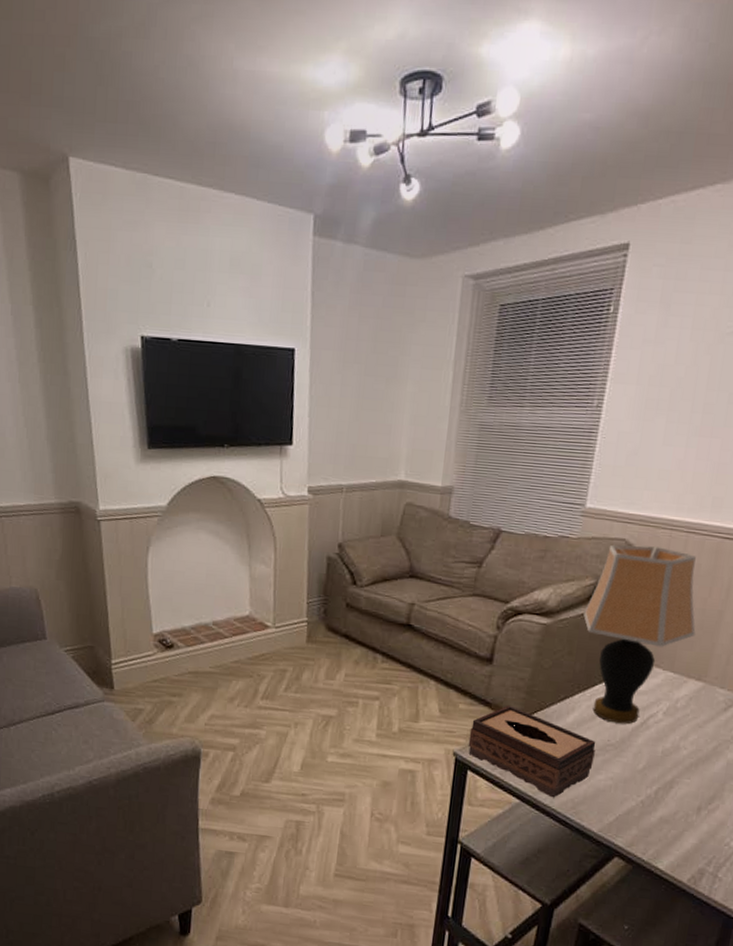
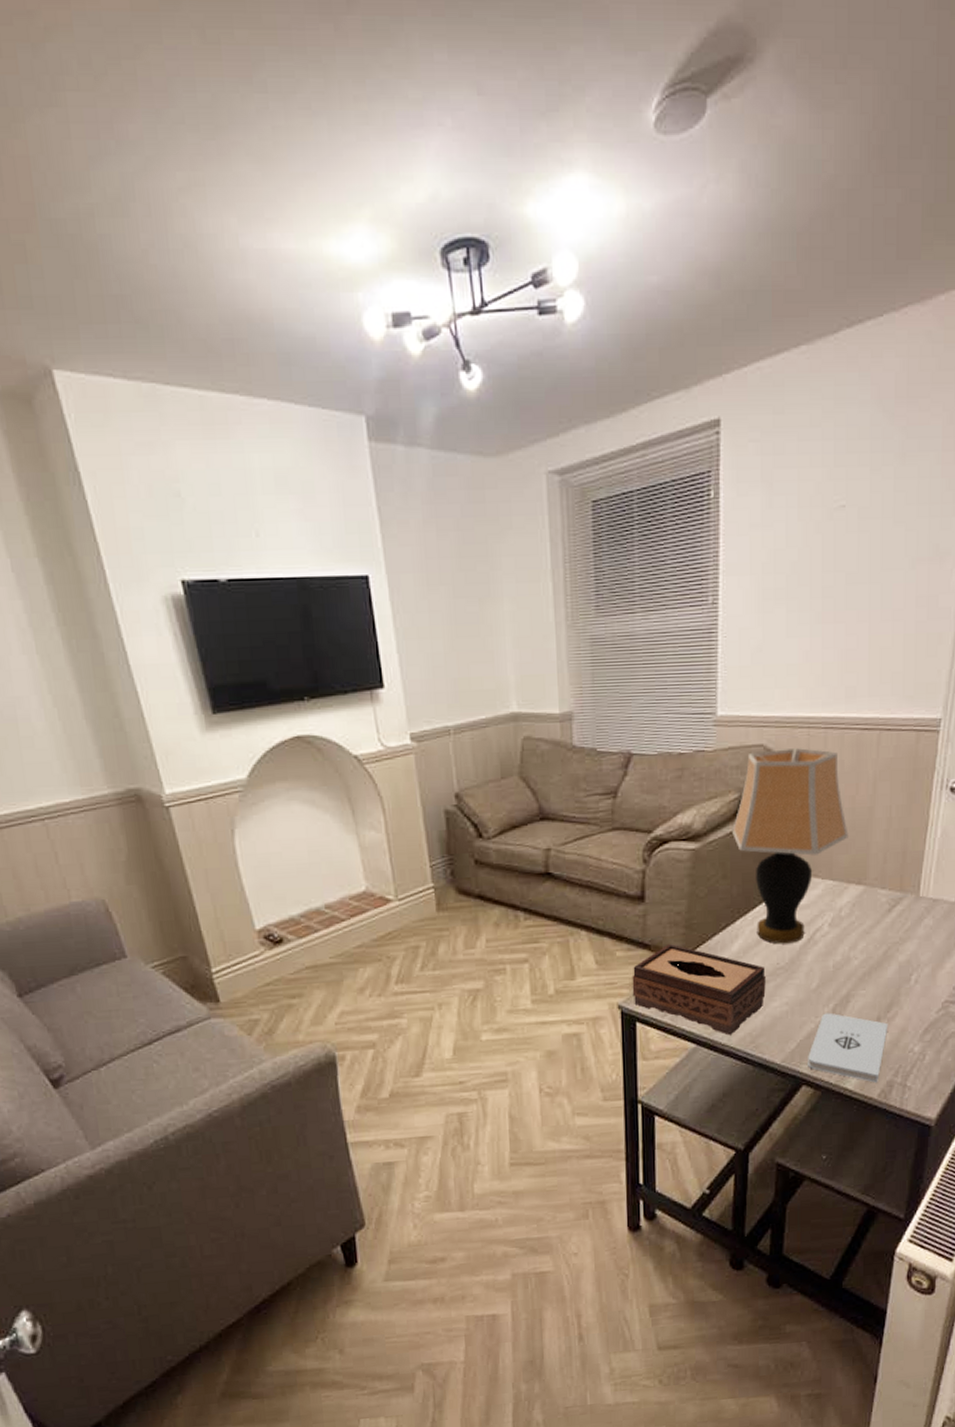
notepad: none [623,794,708,868] -> present [808,1012,888,1083]

